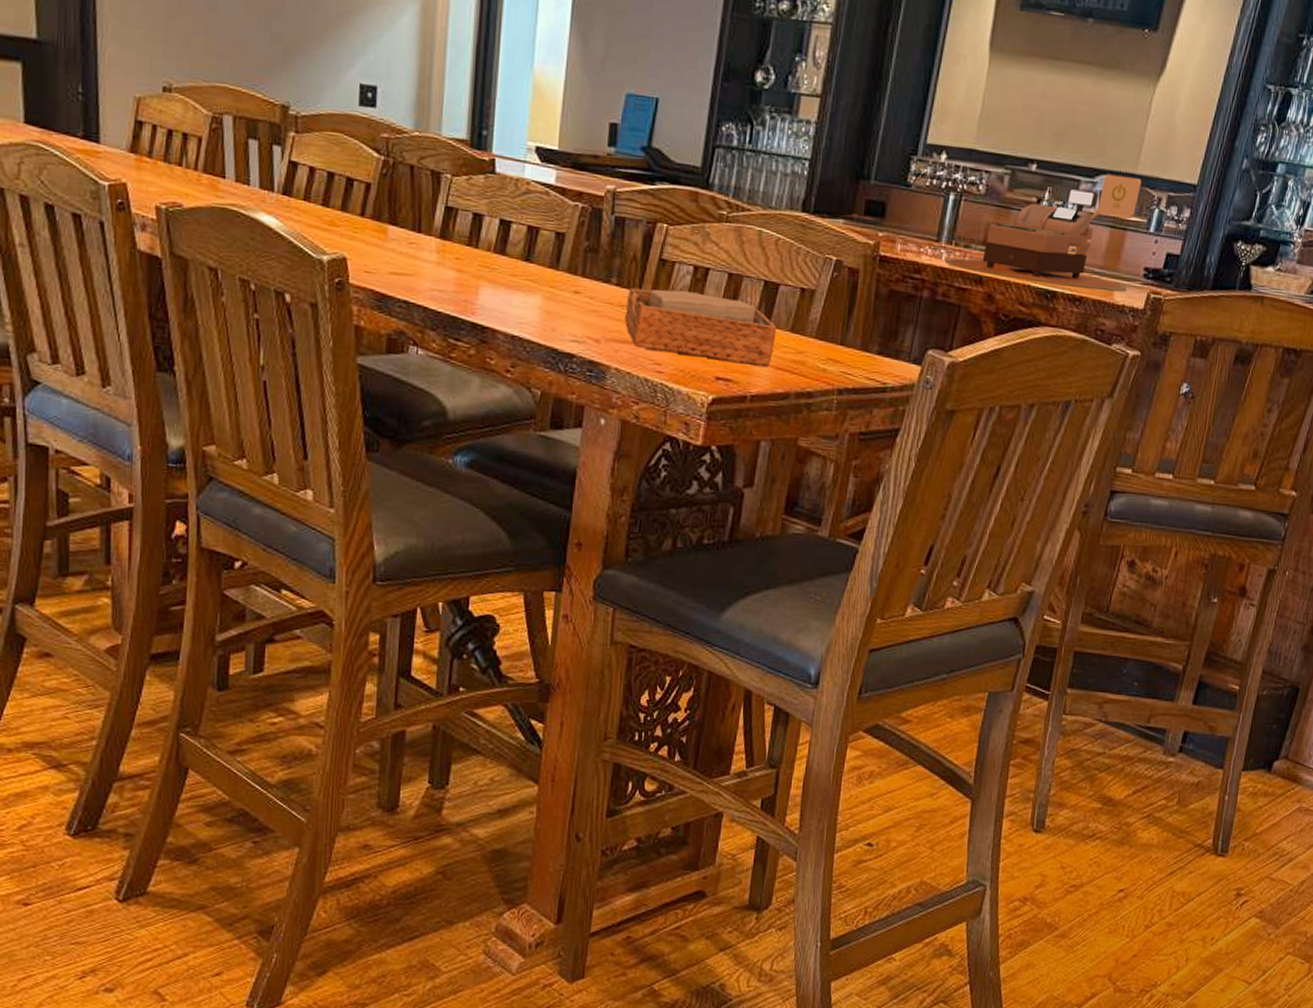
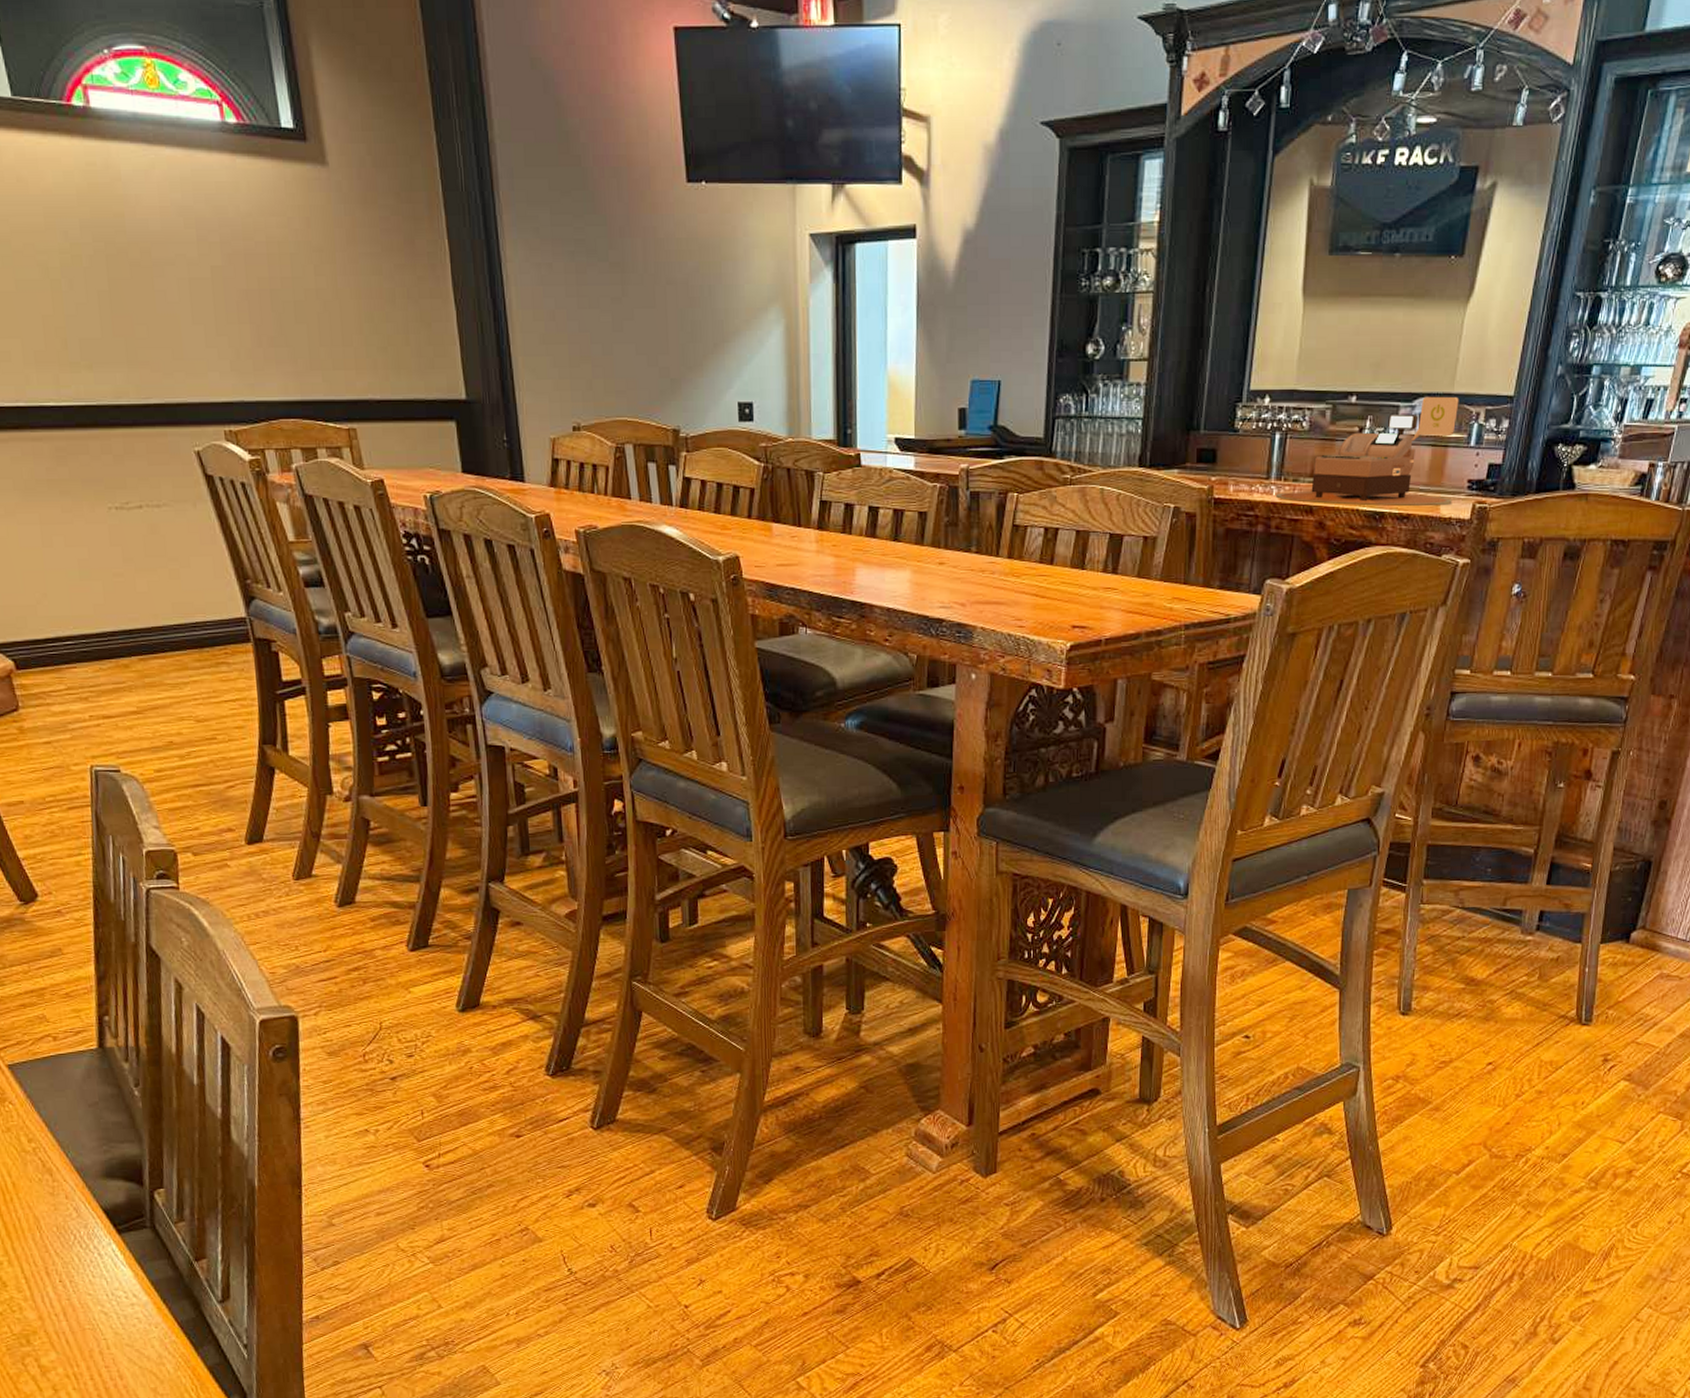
napkin holder: present [624,287,777,367] -> none [985,551,1124,612]

